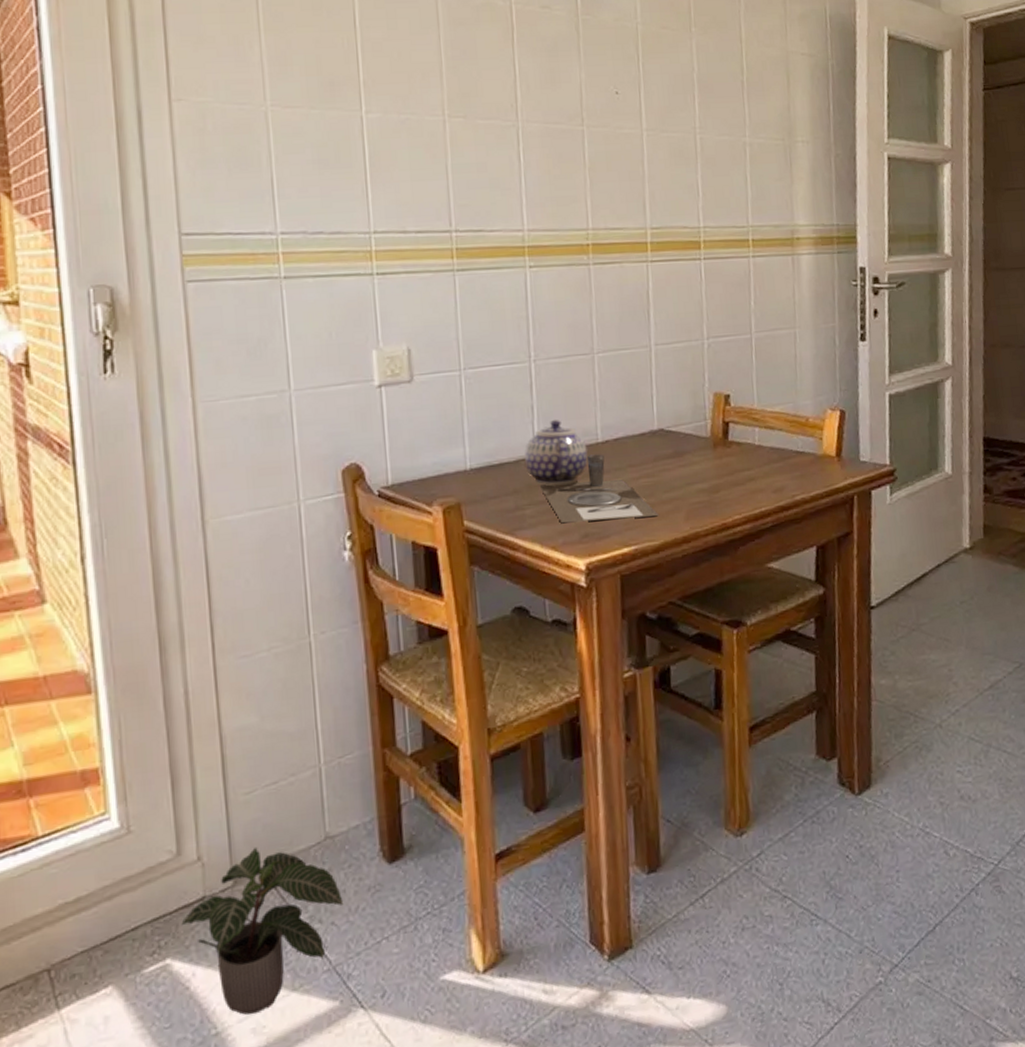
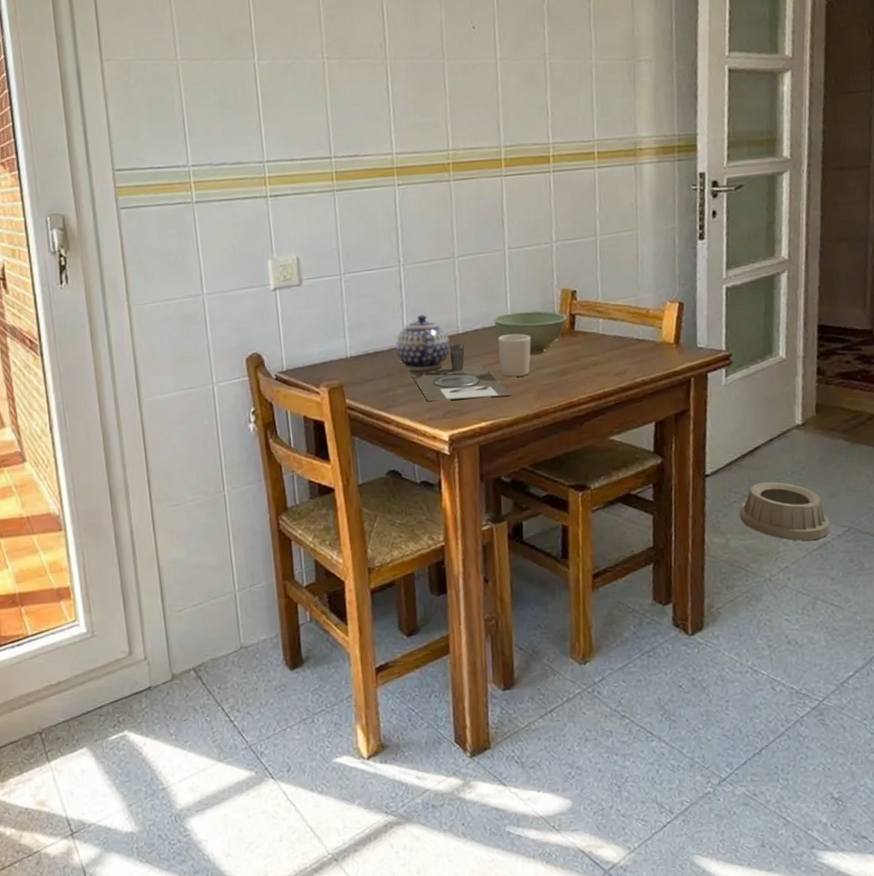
potted plant: present [181,846,344,1015] -> none [134,651,256,777]
bowl: none [637,417,721,469] -> present [492,311,568,355]
mug: none [643,443,680,494] -> present [498,333,531,377]
pet bowl: none [907,613,1001,680] -> present [739,481,831,541]

